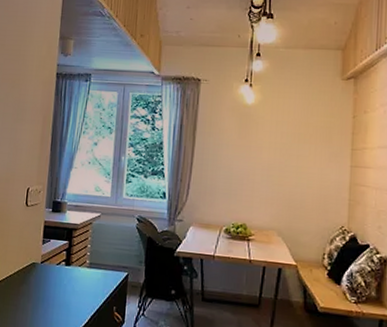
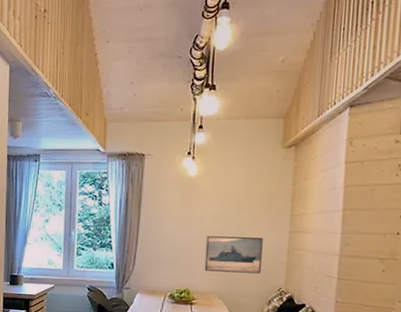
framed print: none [262,167,324,210] -> present [204,236,263,274]

